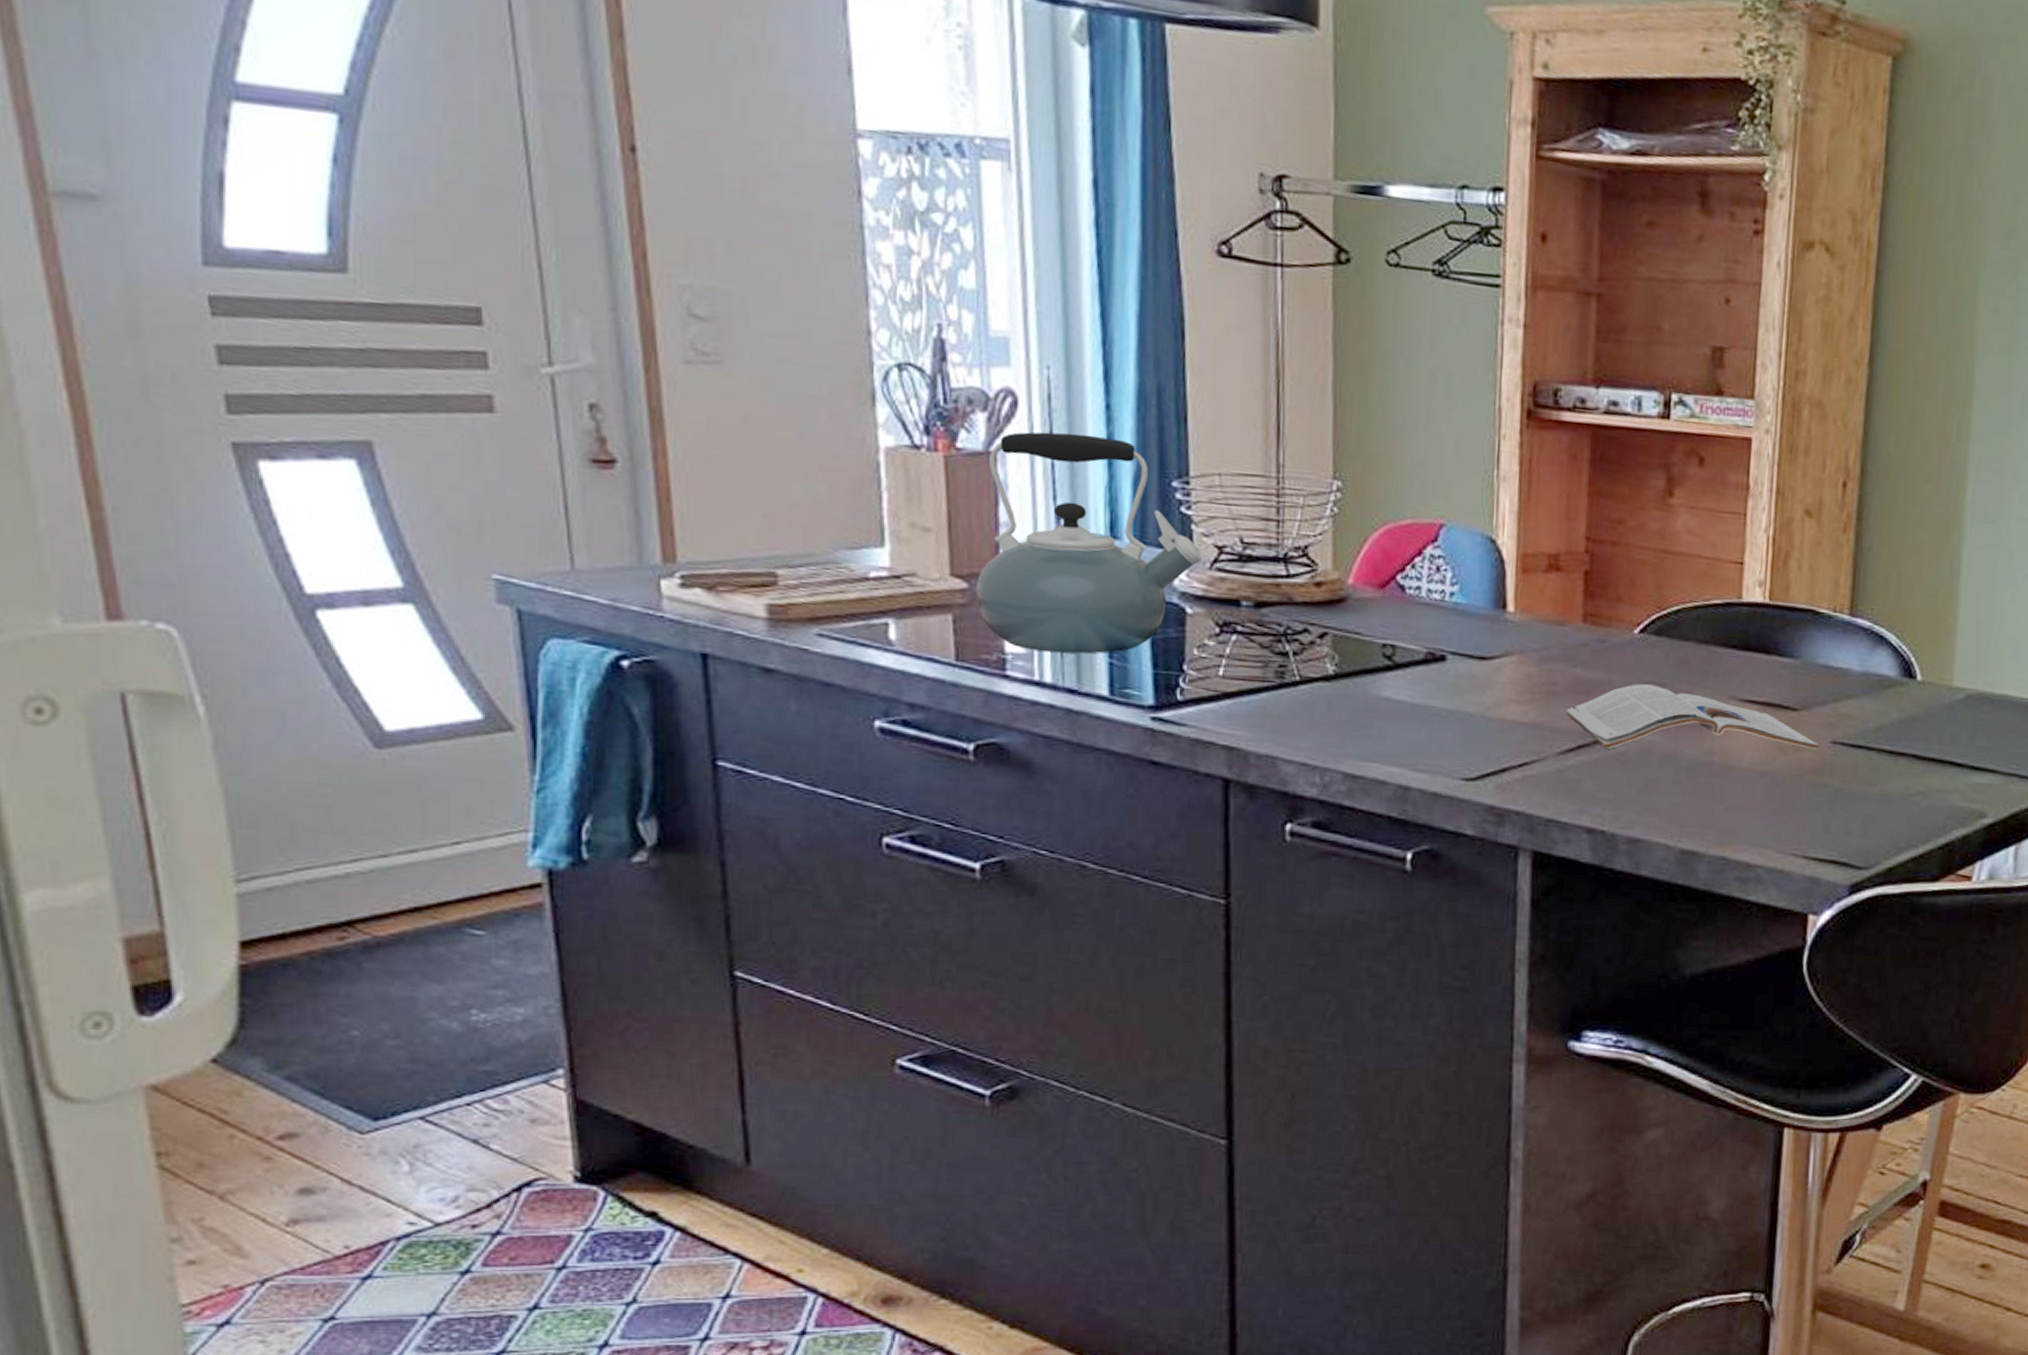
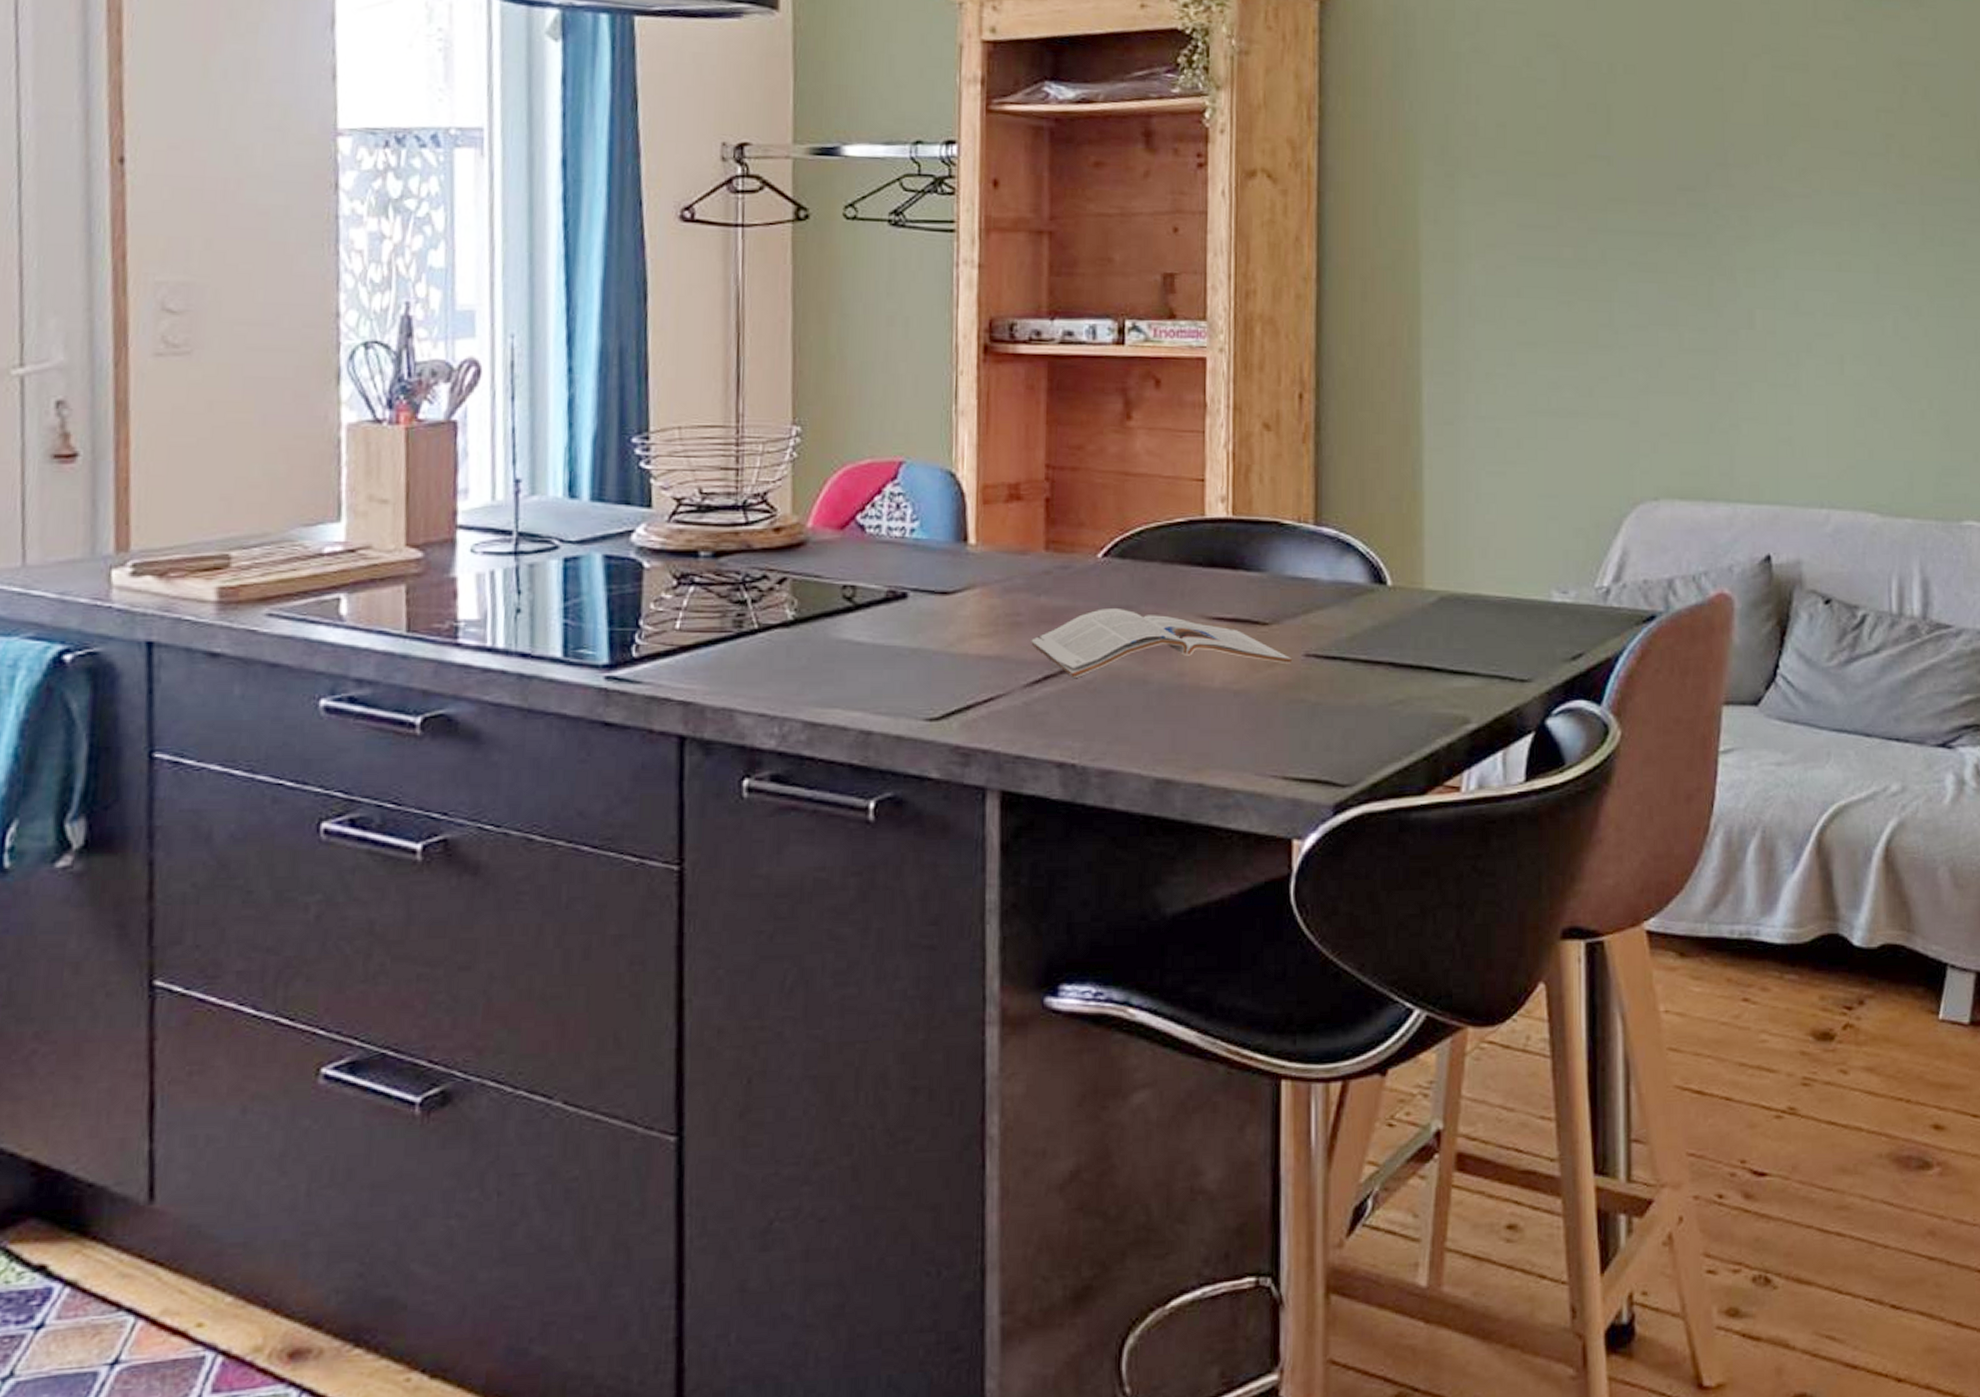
kettle: present [977,431,1202,654] -> none [431,397,660,616]

